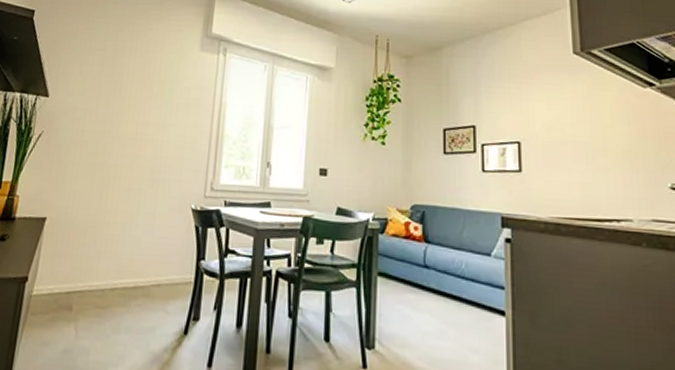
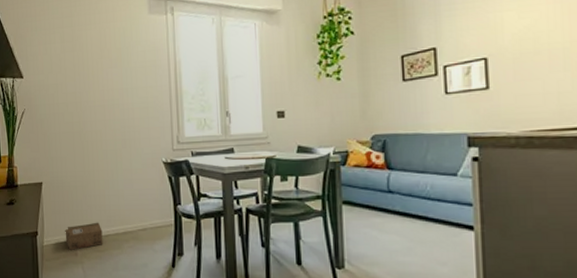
cardboard box: none [60,271,109,304] -> present [65,222,103,250]

